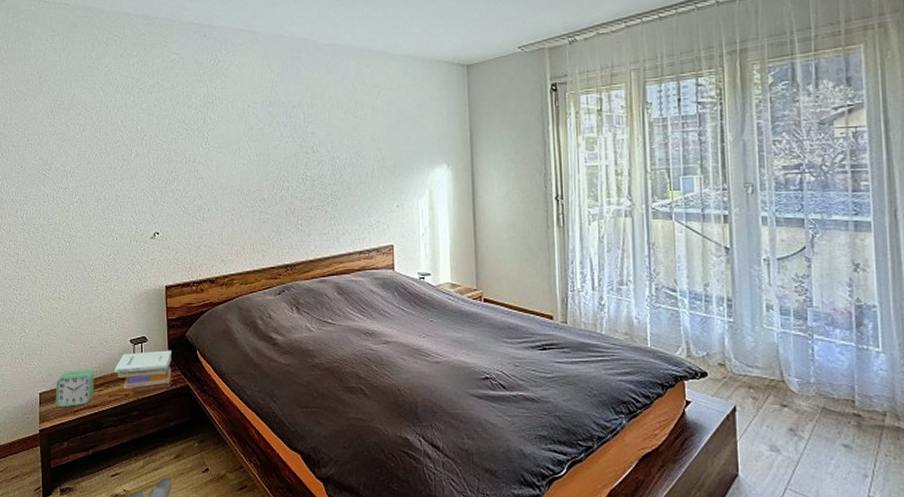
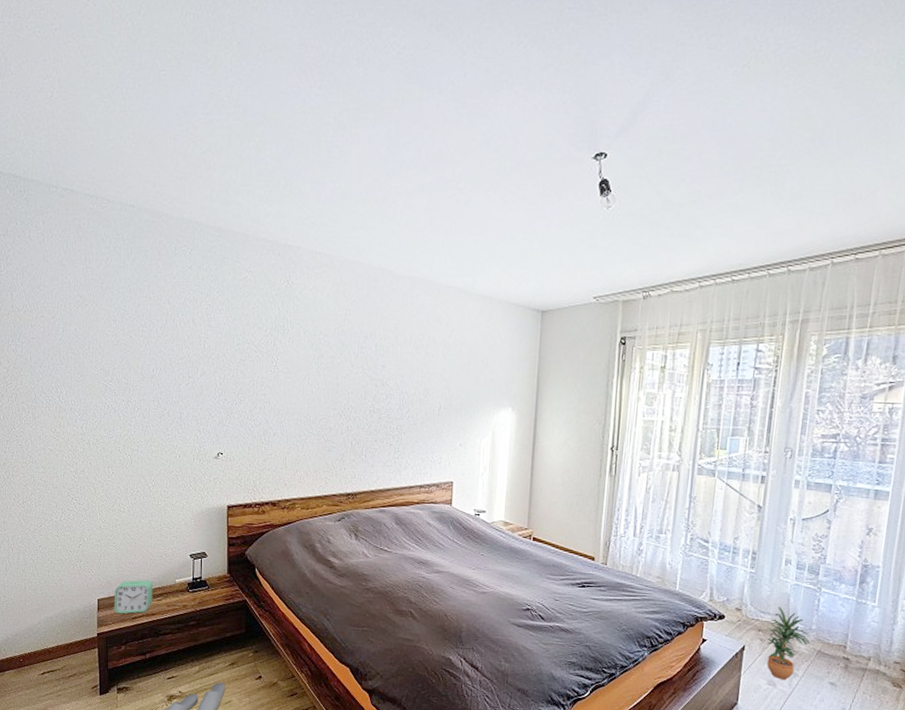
books: present [114,350,173,393] -> none [173,566,232,605]
potted plant: none [758,359,812,445] -> present [766,606,811,681]

